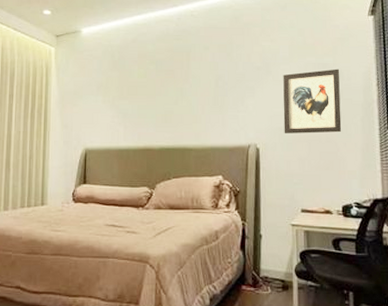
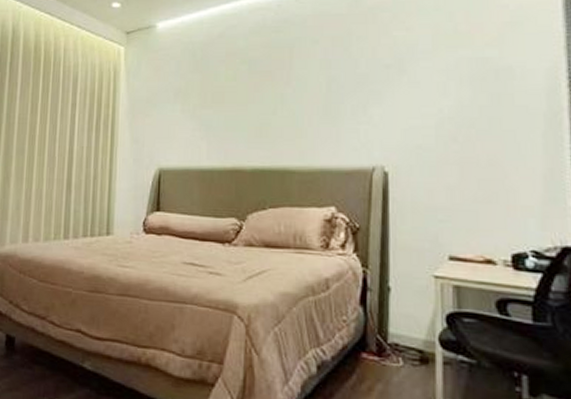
wall art: present [283,69,342,134] -> none [423,64,512,154]

